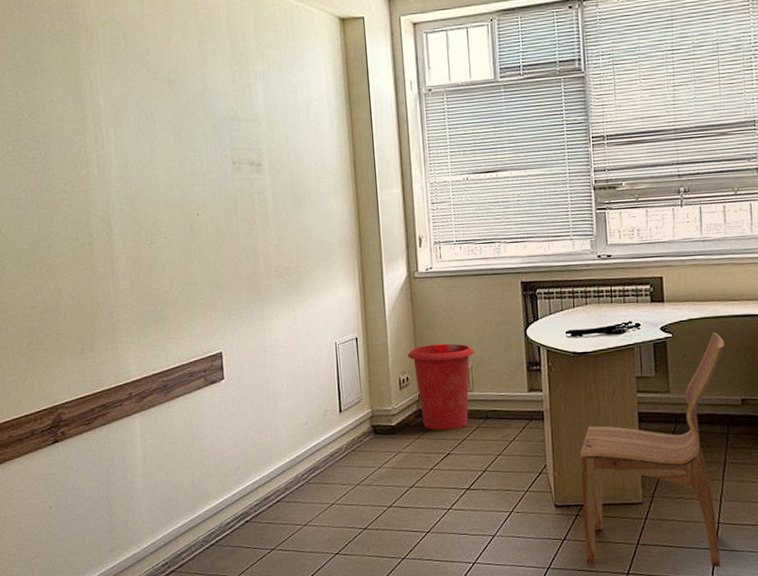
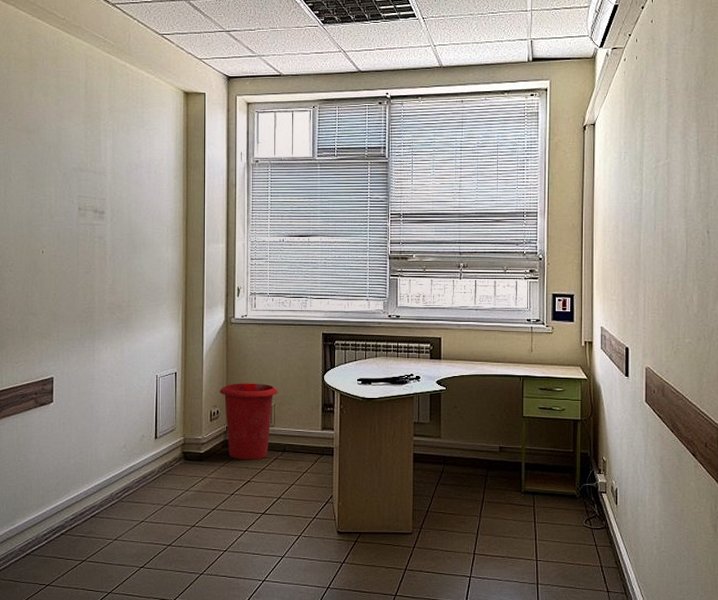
chair: present [580,332,725,568] -> none [360,388,489,593]

